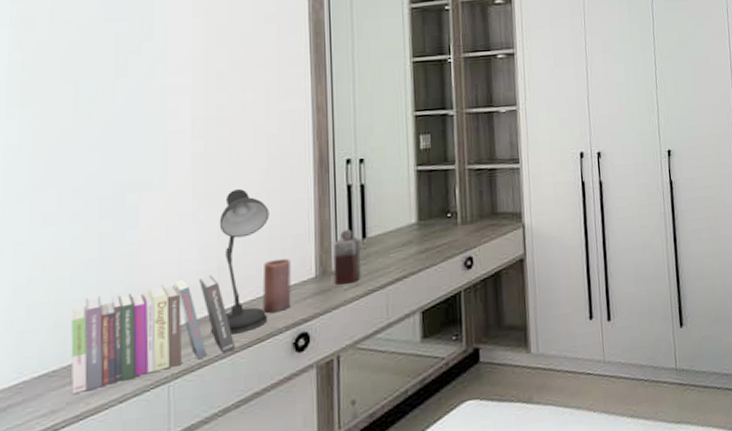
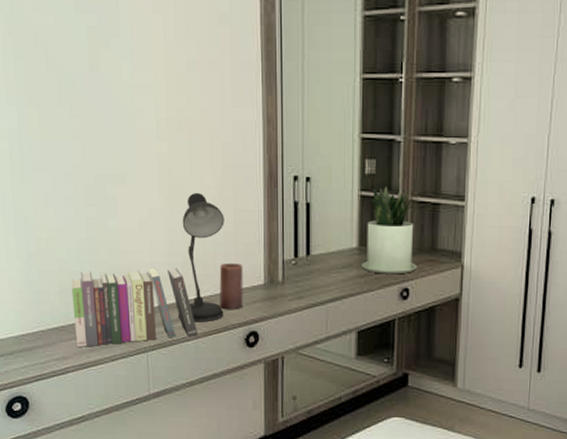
perfume bottle: present [333,229,361,285] -> none [280,245,304,295]
planter: none [421,158,479,247] -> present [361,187,417,275]

